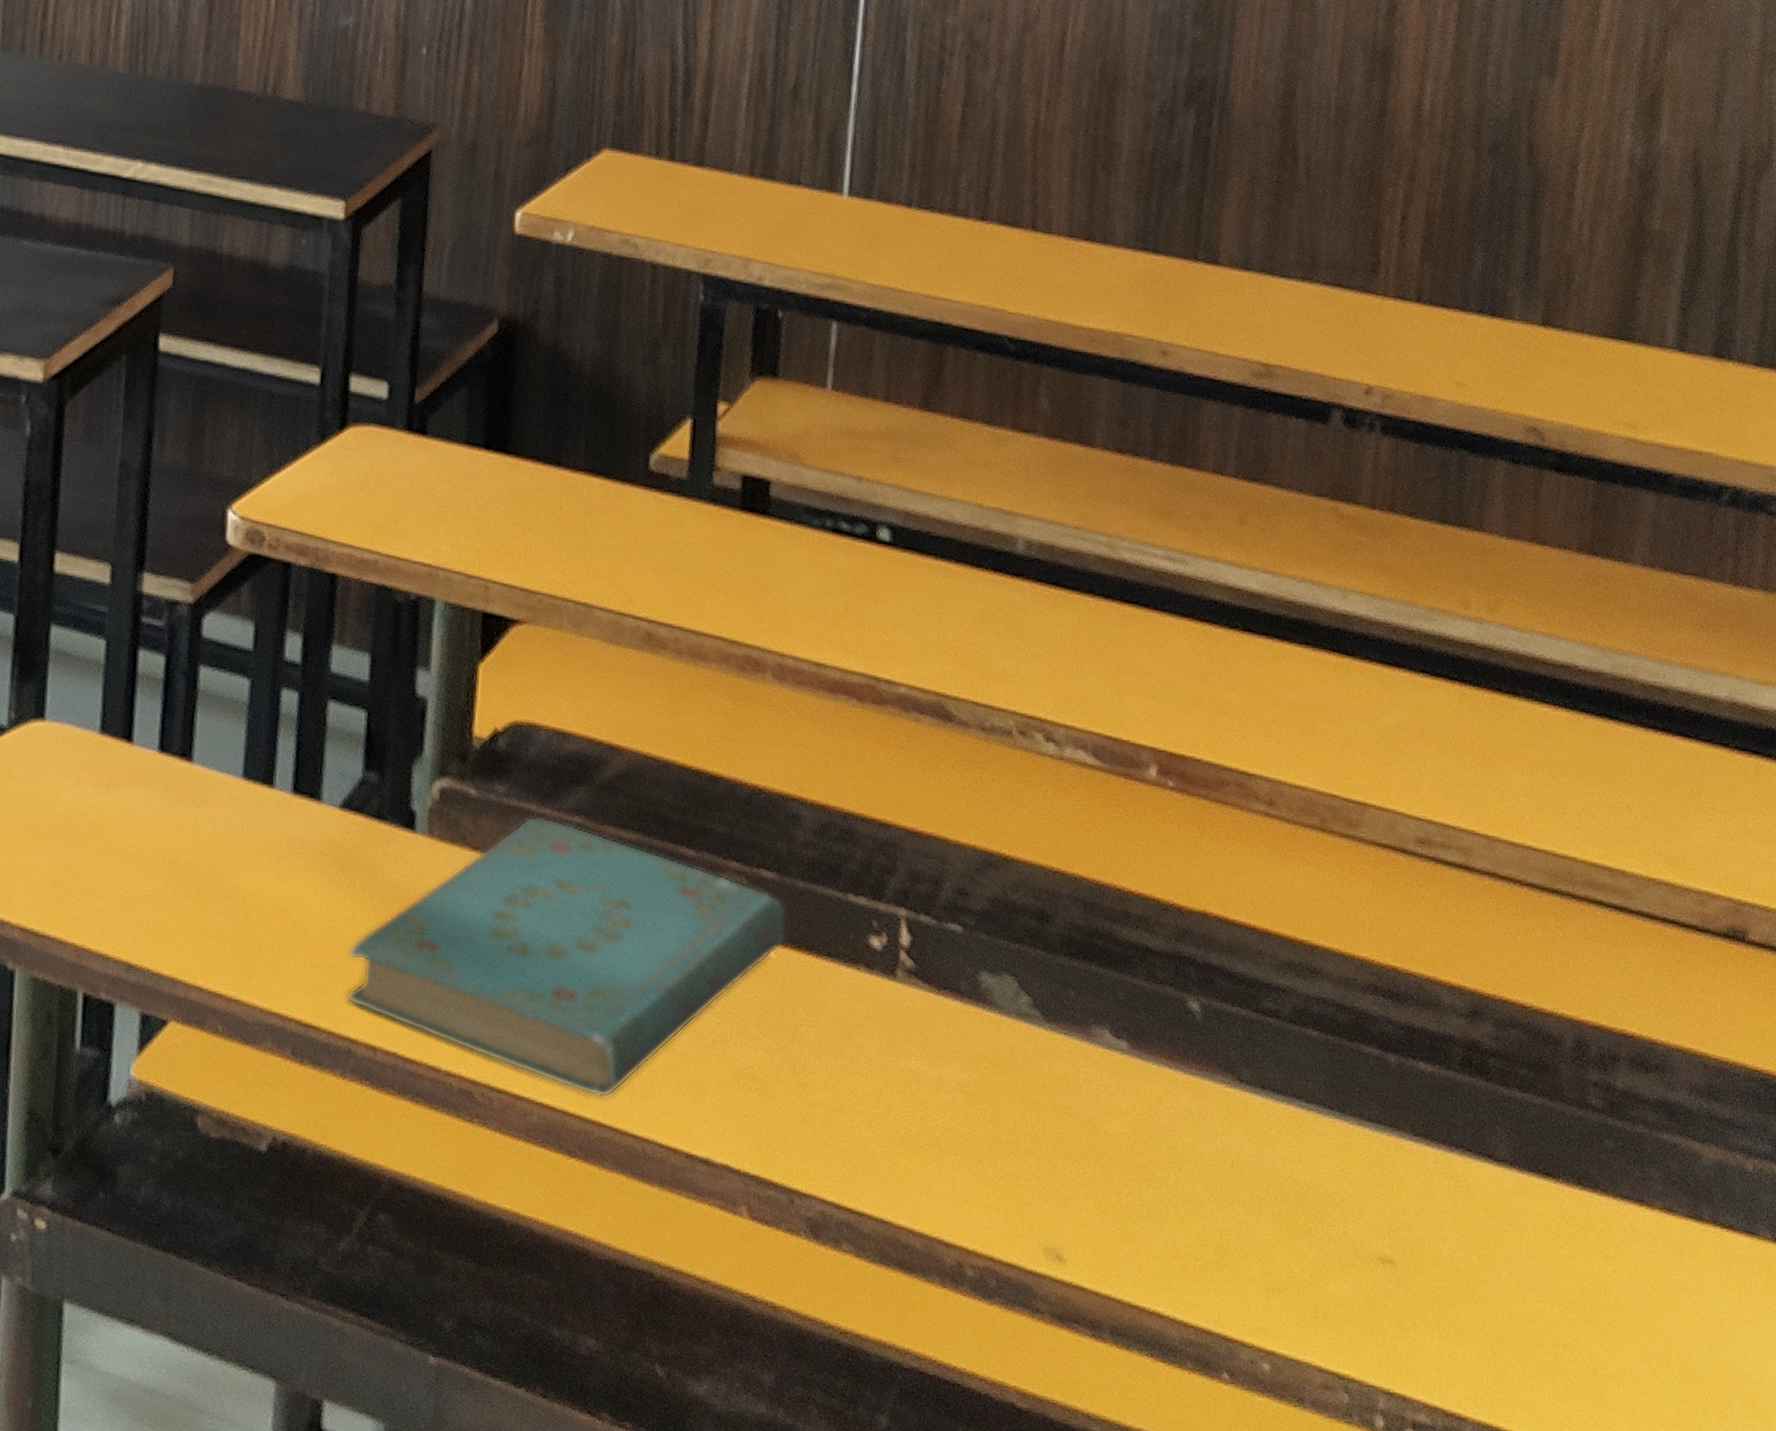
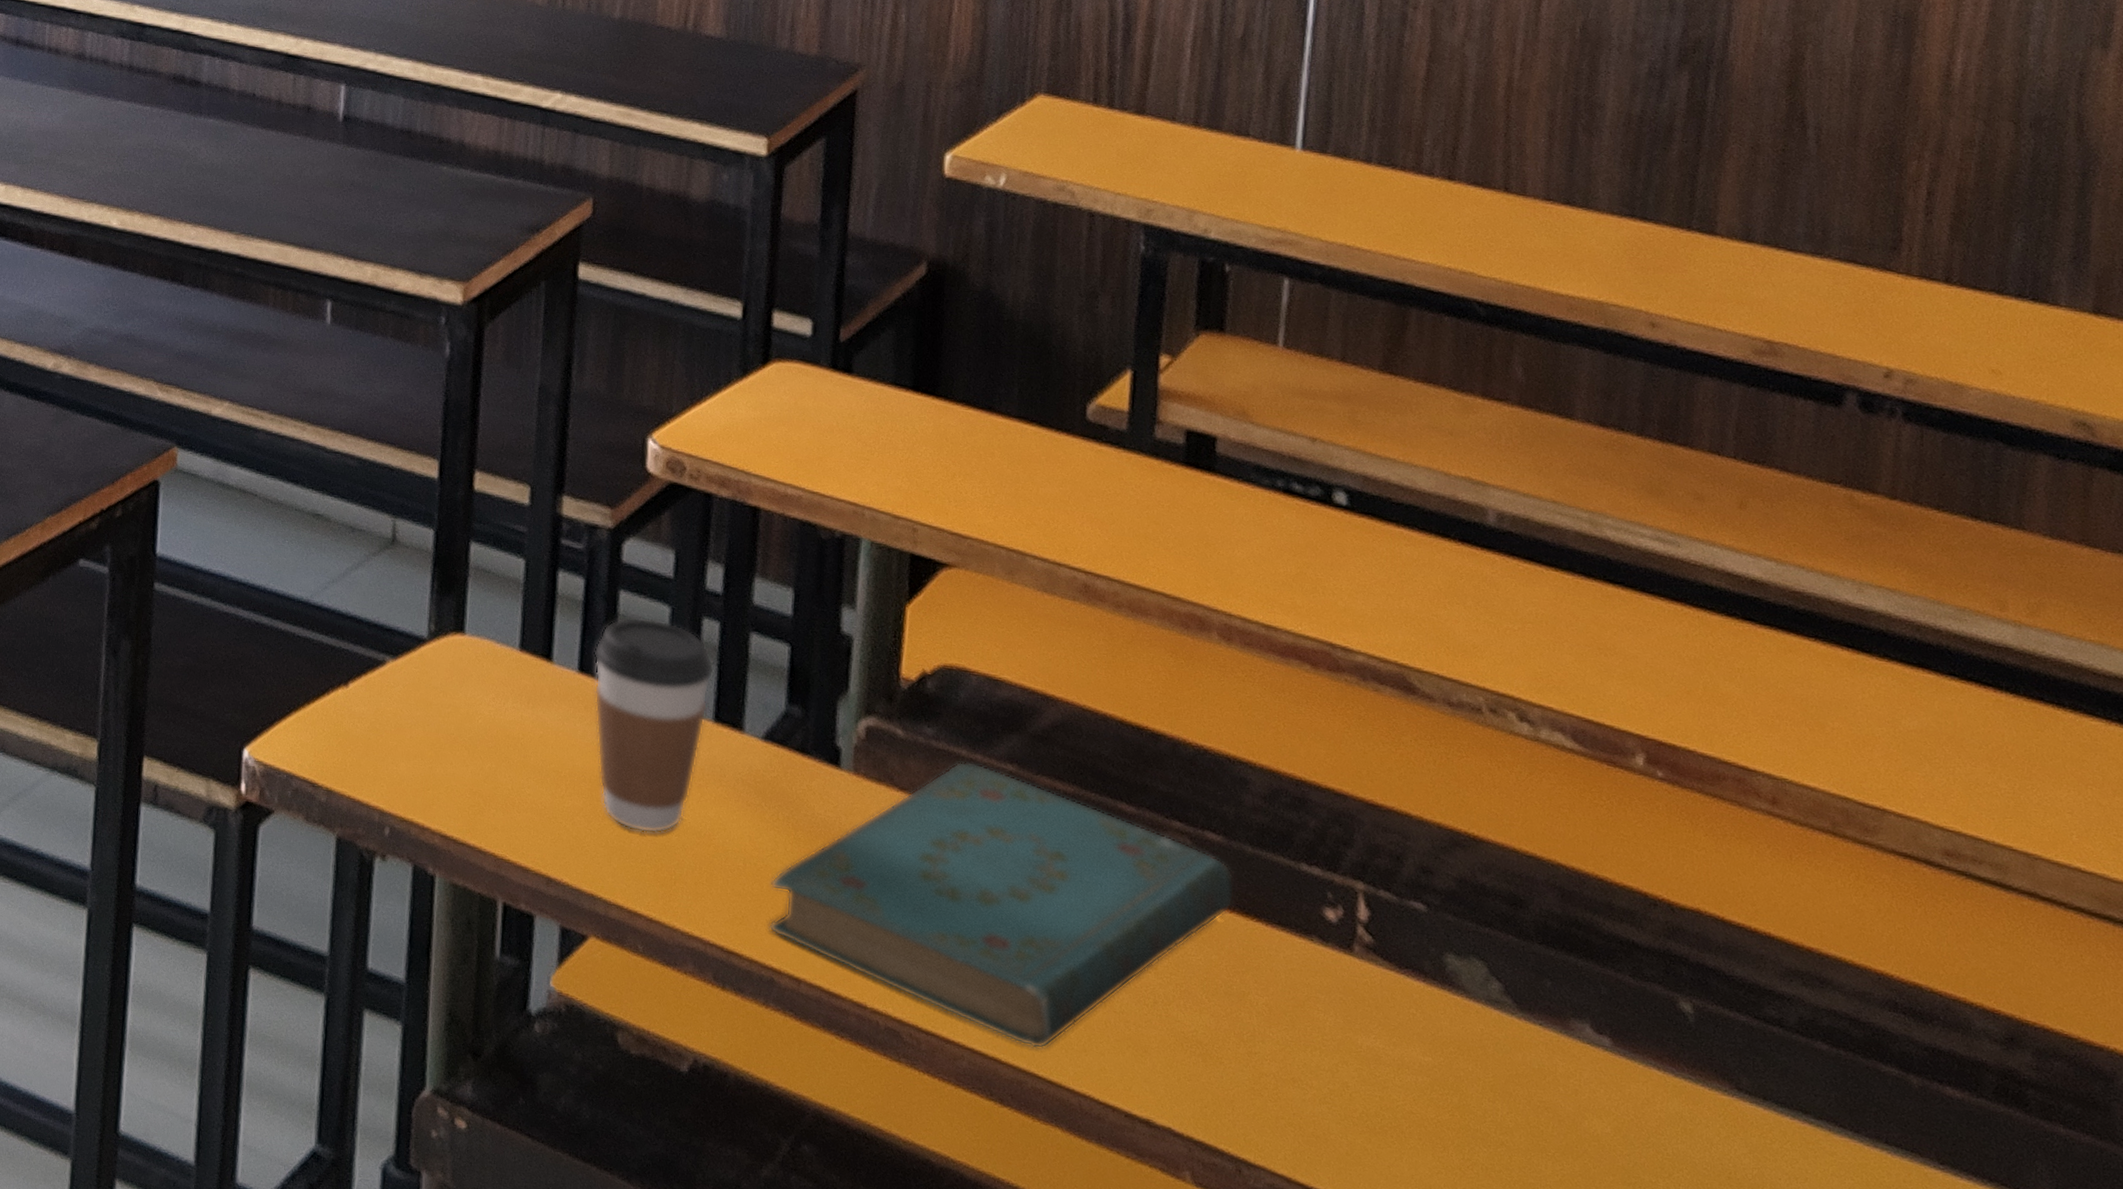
coffee cup: none [174,692,293,911] -> present [593,617,714,834]

